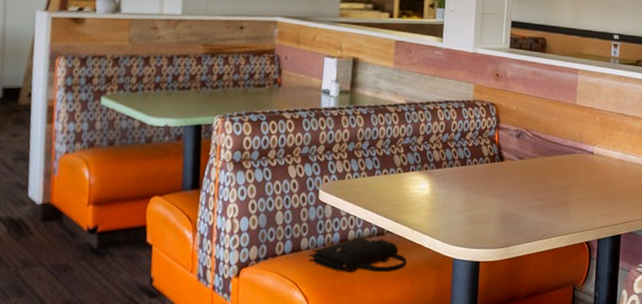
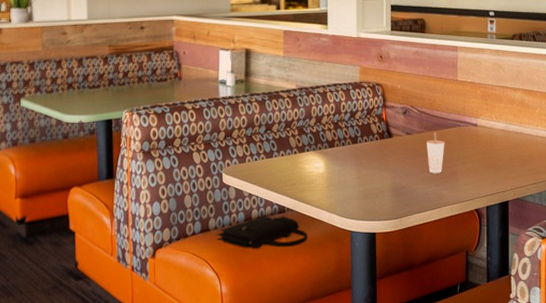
cup: none [539,157,559,202] -> present [426,131,445,174]

